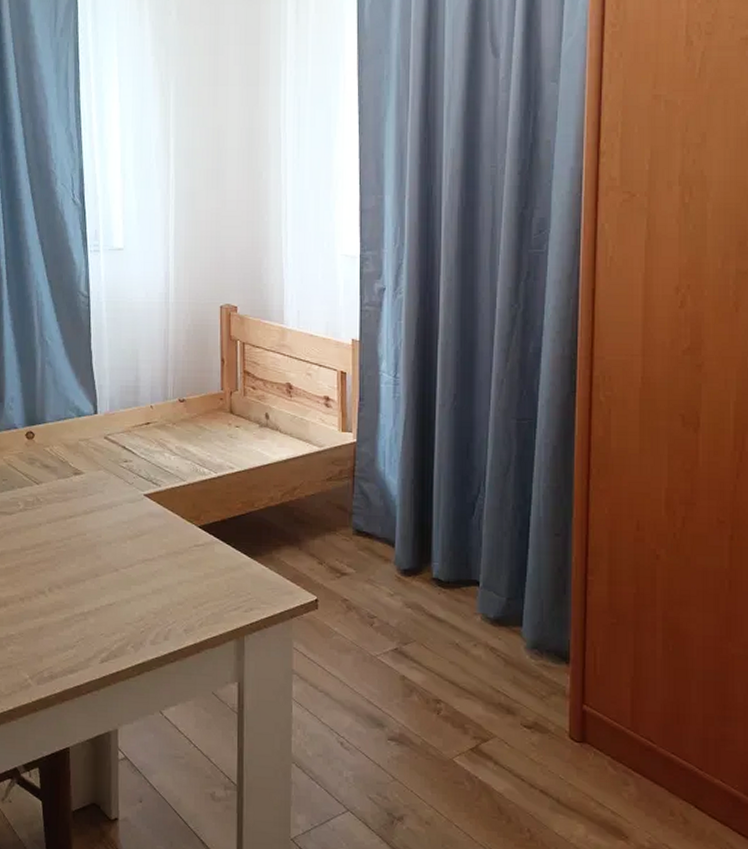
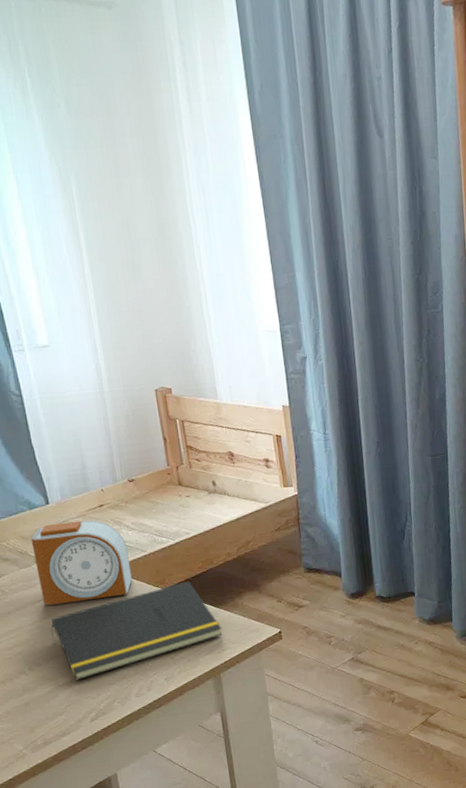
alarm clock: none [73,435,168,526] -> present [30,520,133,606]
notepad: none [75,522,253,613] -> present [51,581,223,681]

